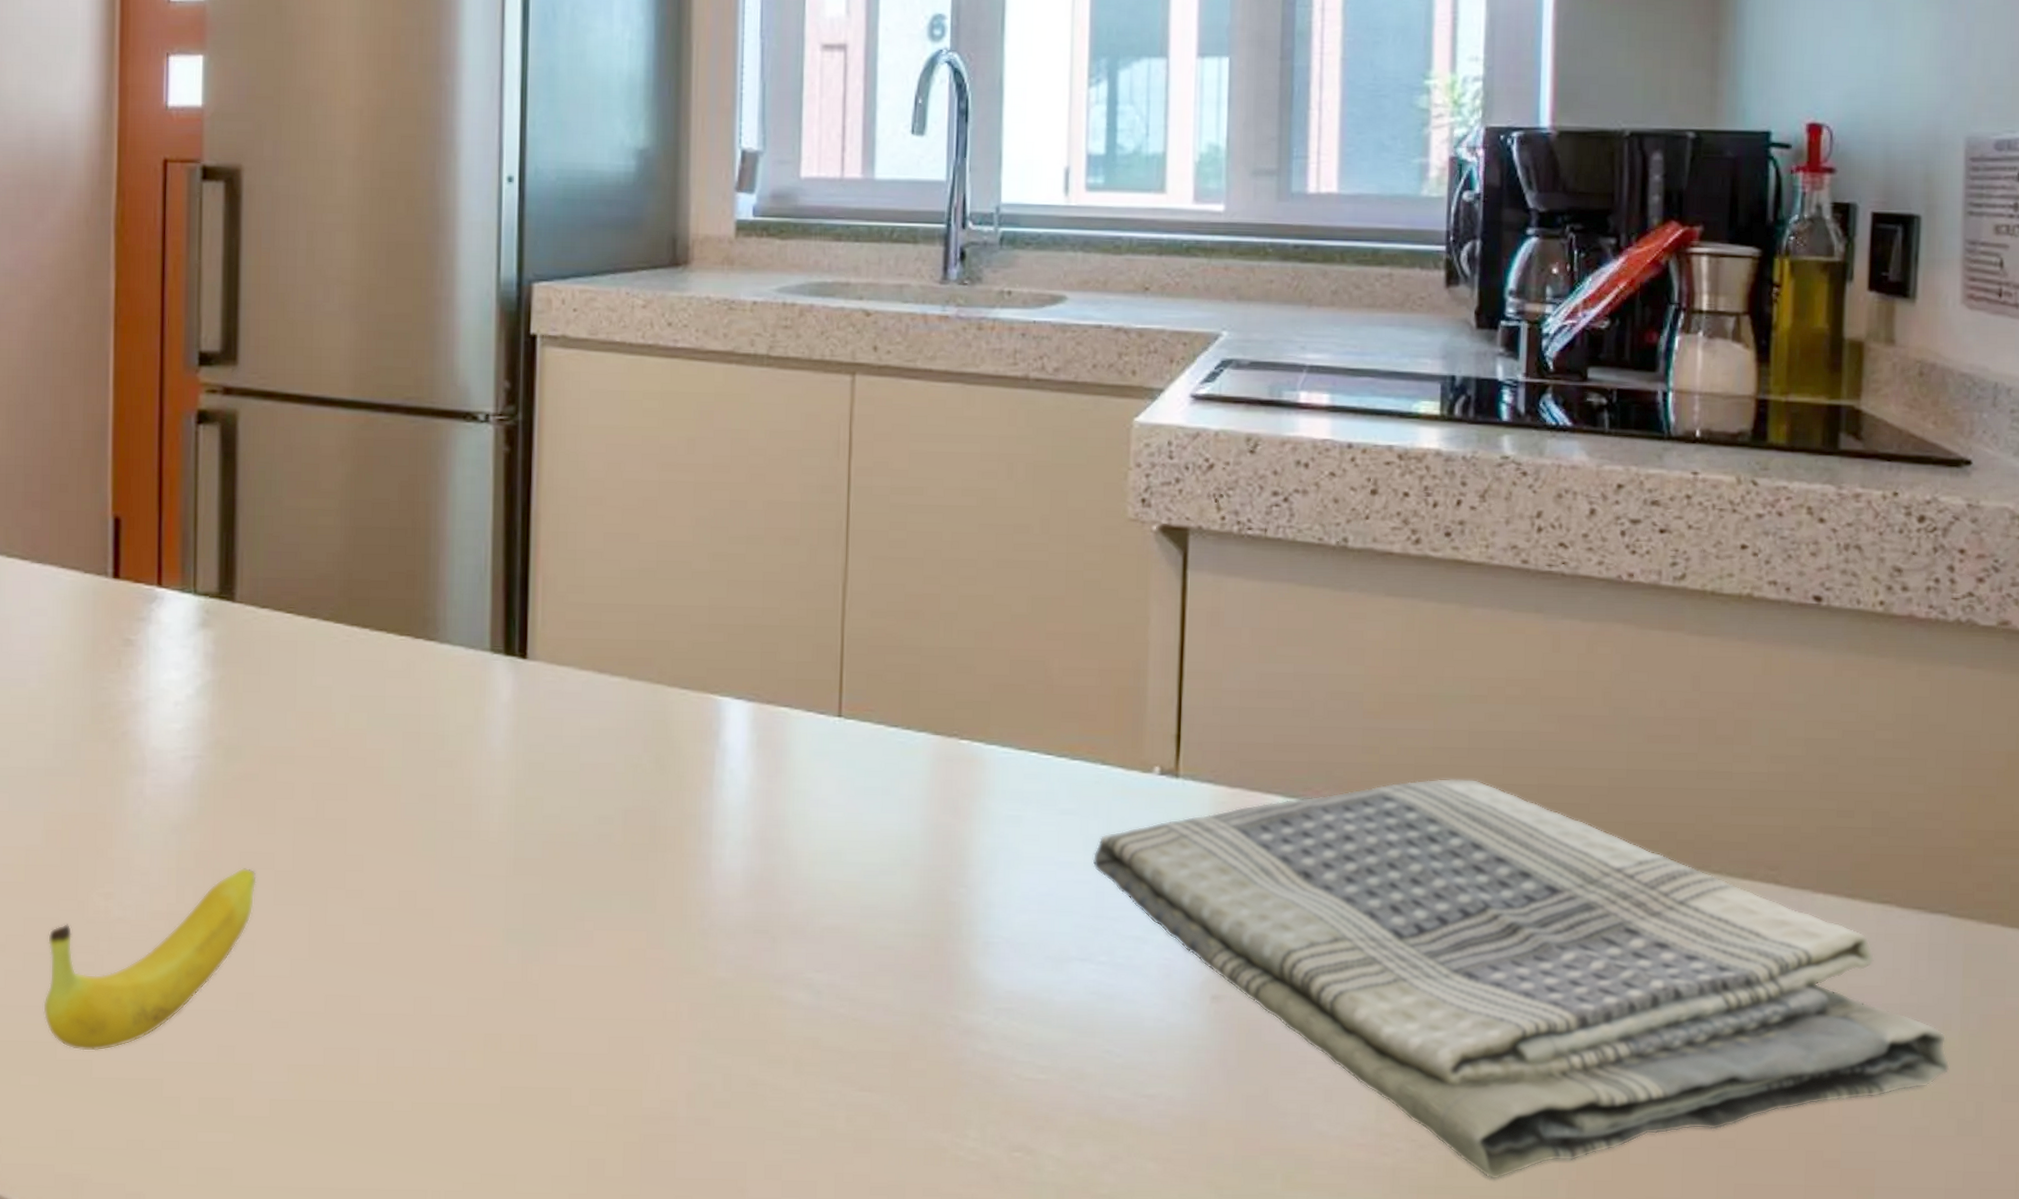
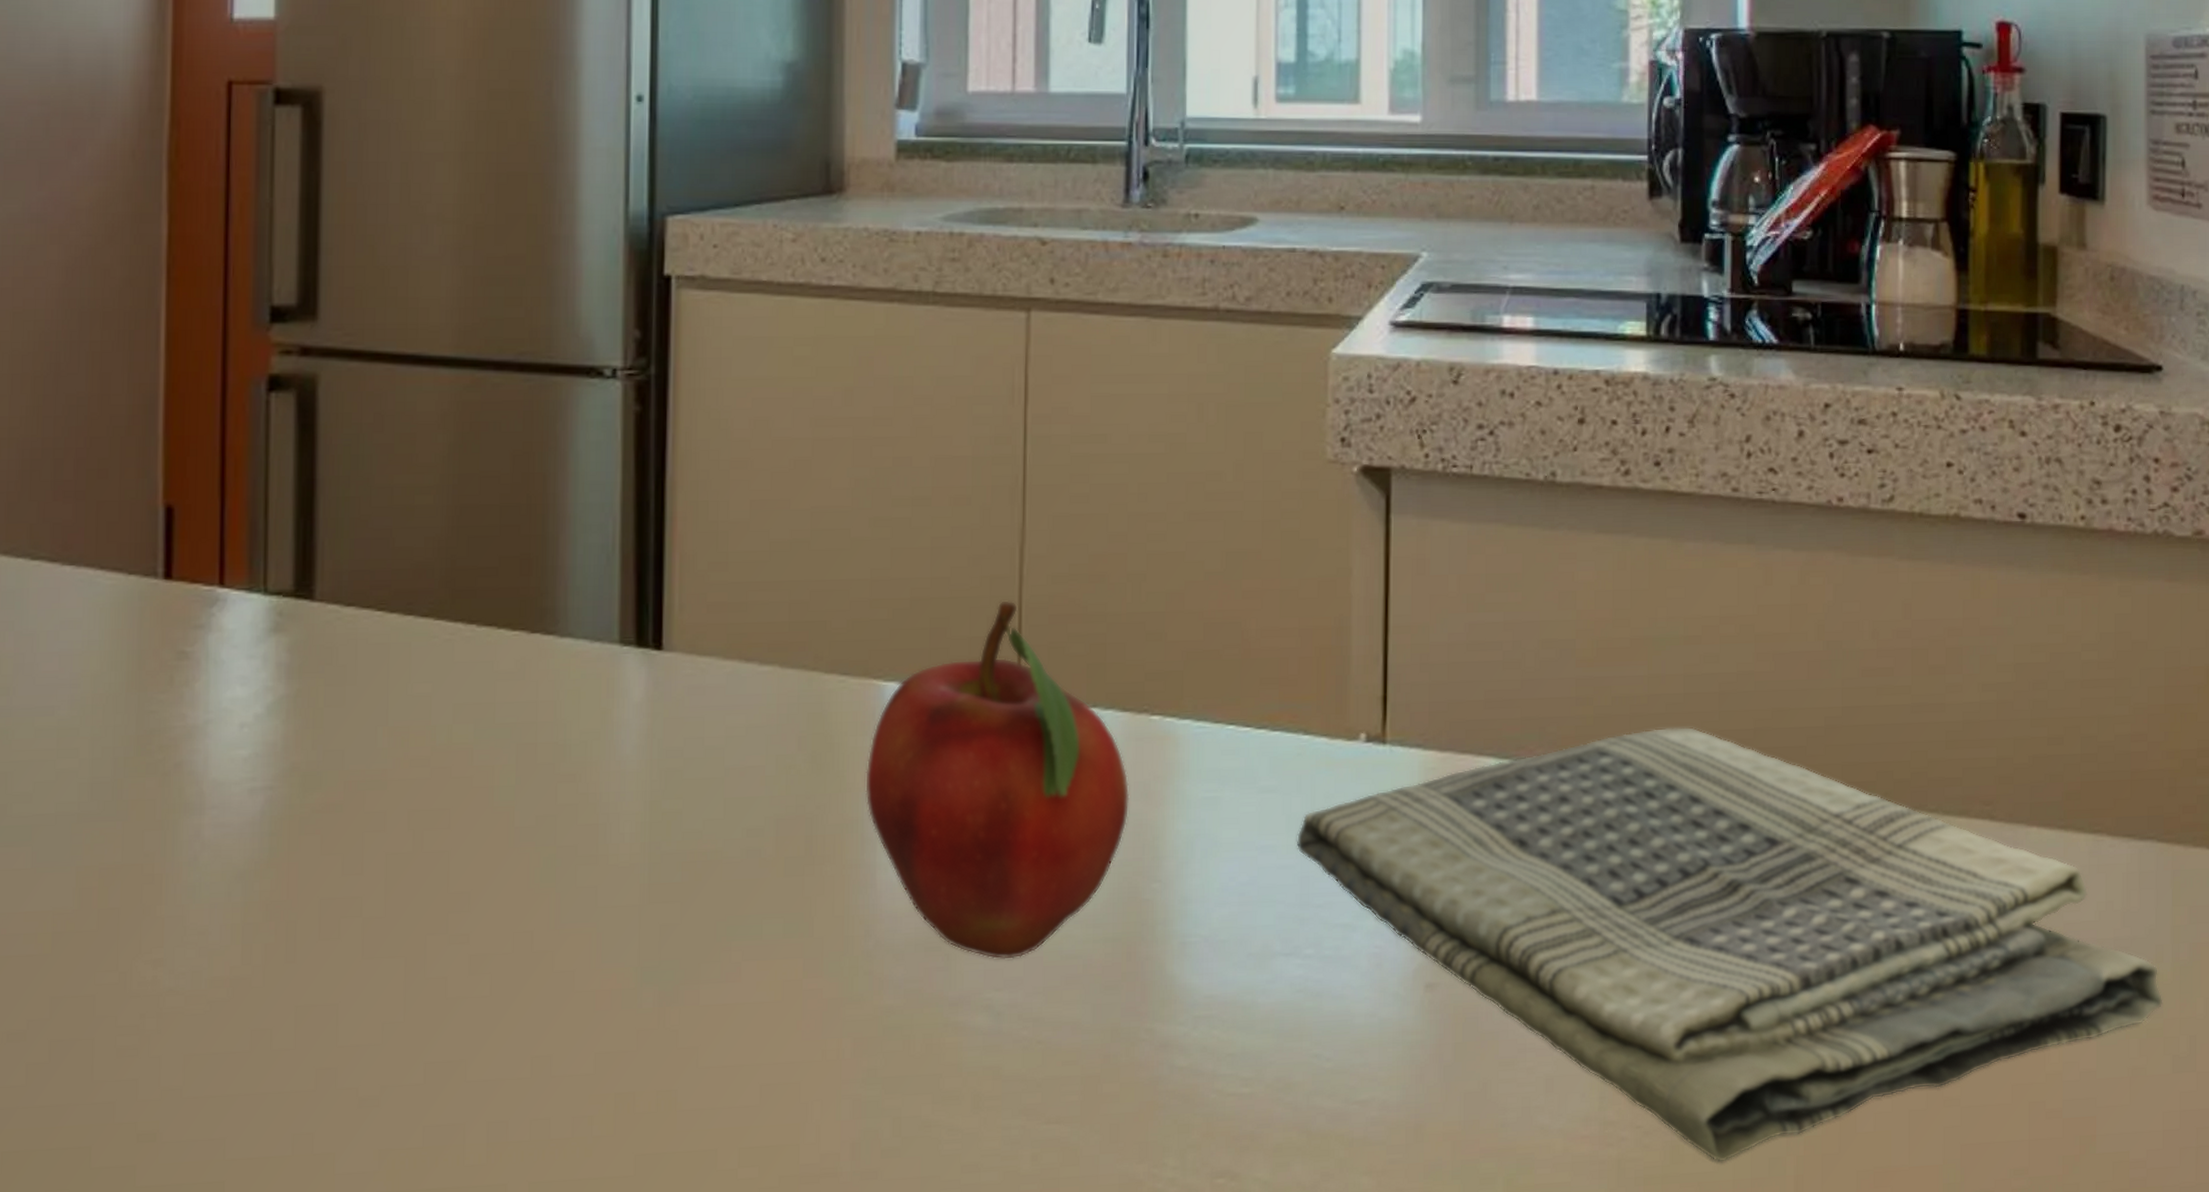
fruit: present [43,867,257,1051] -> none [74,916,340,1155]
fruit: none [702,631,940,946] -> present [864,600,1130,960]

